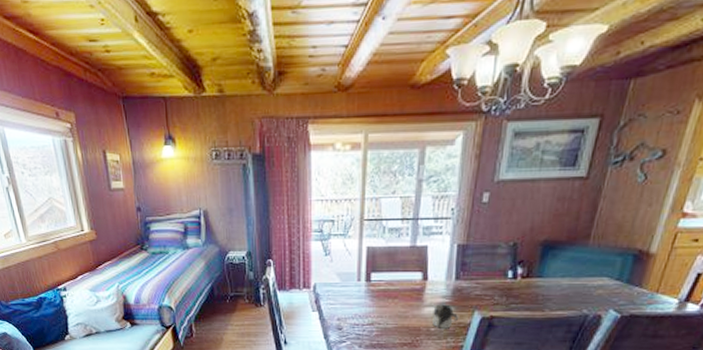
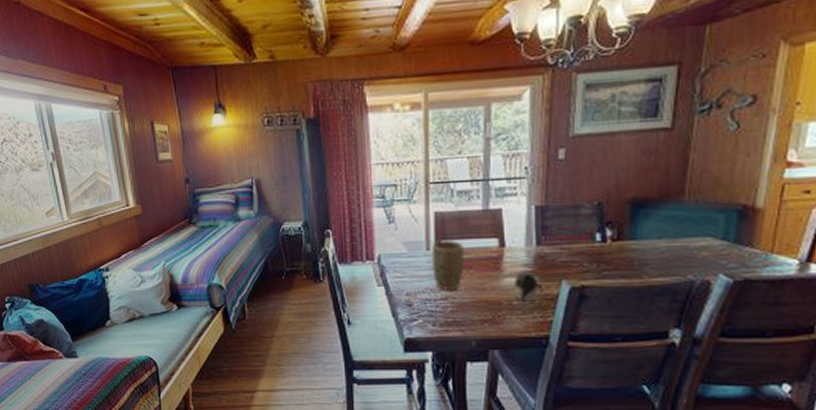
plant pot: none [361,273,391,317] -> present [431,241,464,290]

